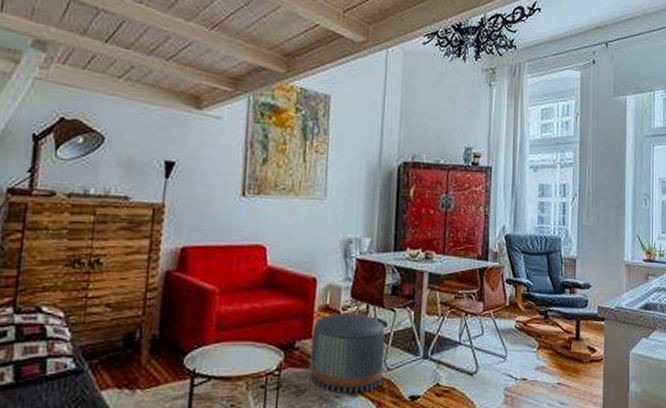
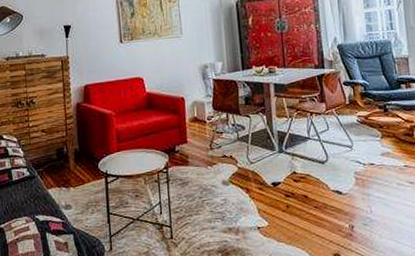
pouf: present [309,313,385,394] -> none [187,121,248,184]

